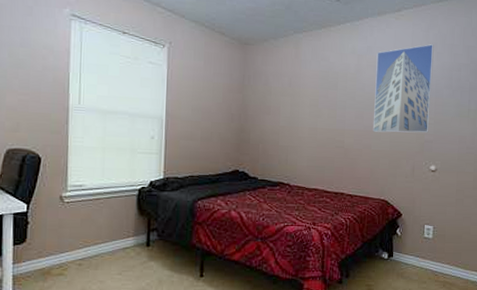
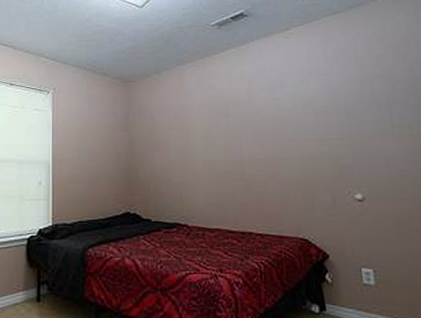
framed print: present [372,44,434,133] -> none [269,59,346,160]

